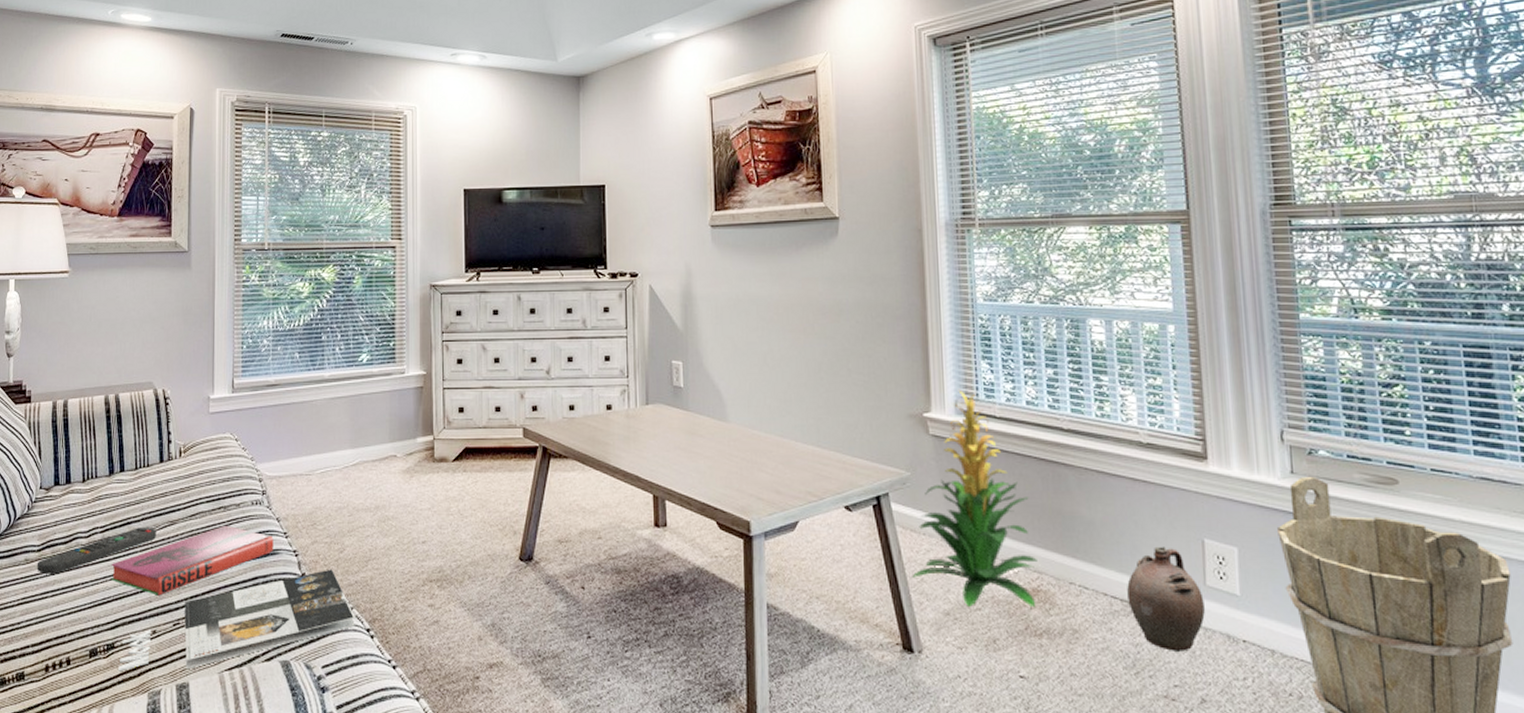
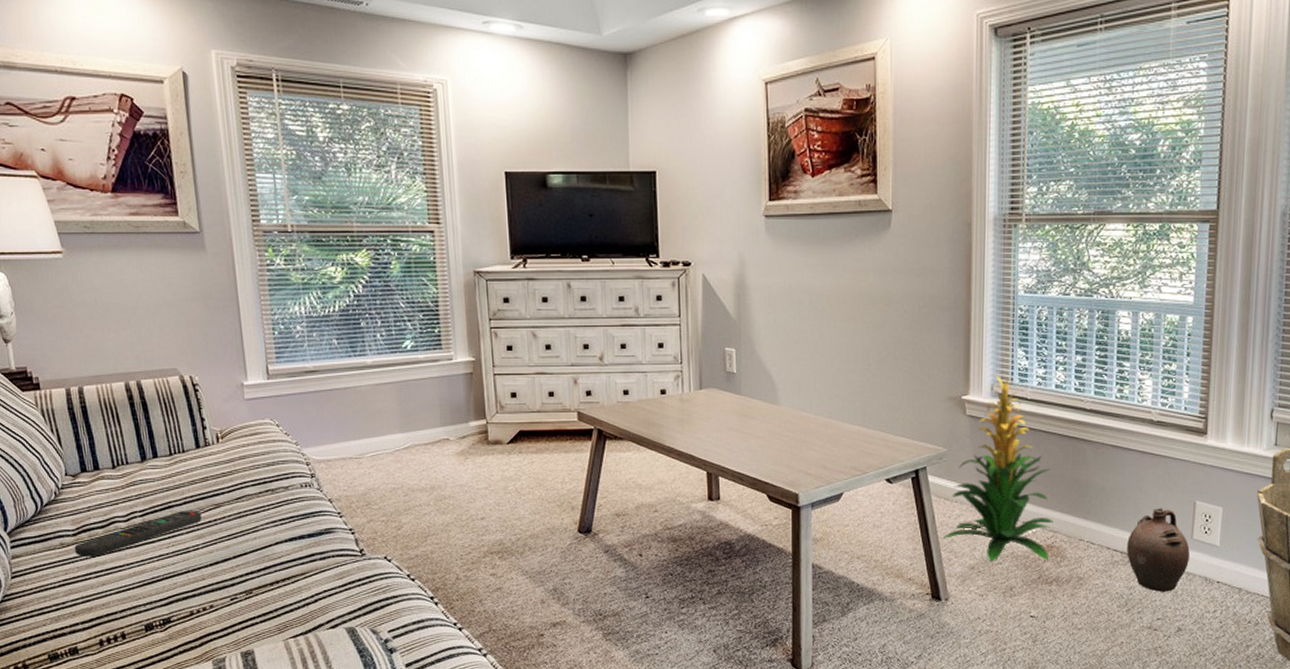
hardback book: present [111,525,274,596] -> none [156,506,328,574]
magazine: present [118,569,355,670] -> none [178,545,418,642]

